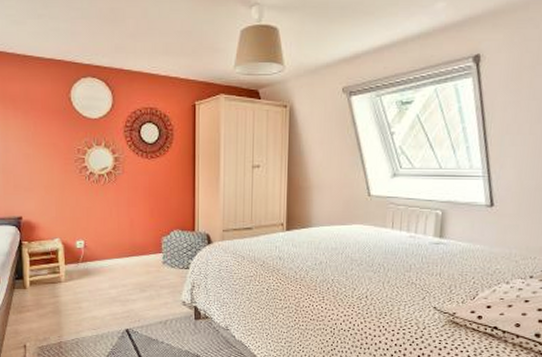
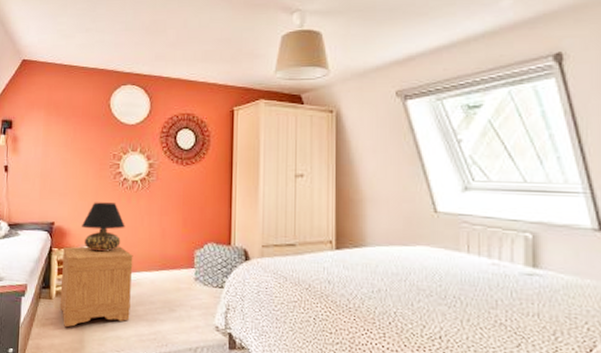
nightstand: none [34,236,104,312] -> present [59,246,133,327]
table lamp: none [50,196,94,243] -> present [82,202,125,252]

